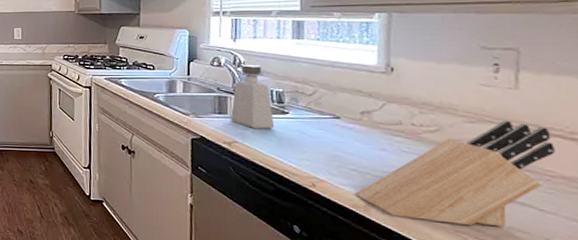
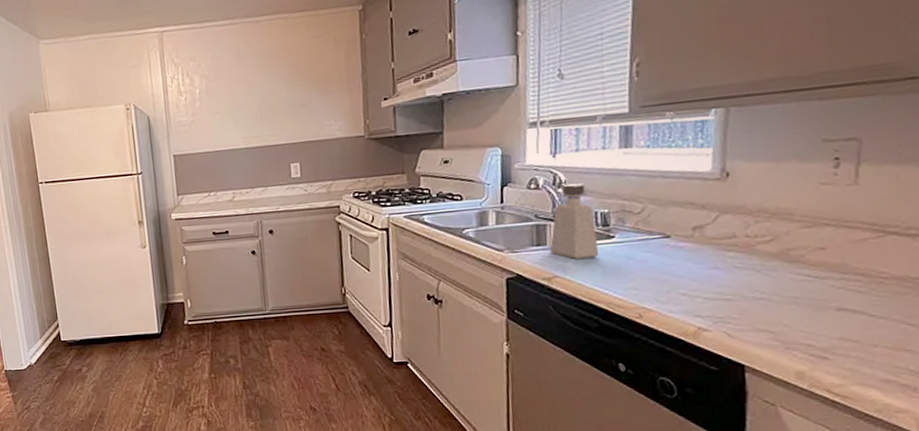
knife block: present [354,120,555,227] -> none [683,221,890,341]

